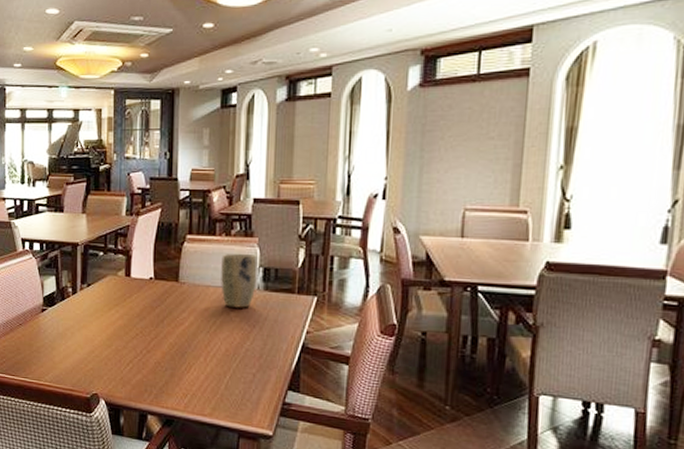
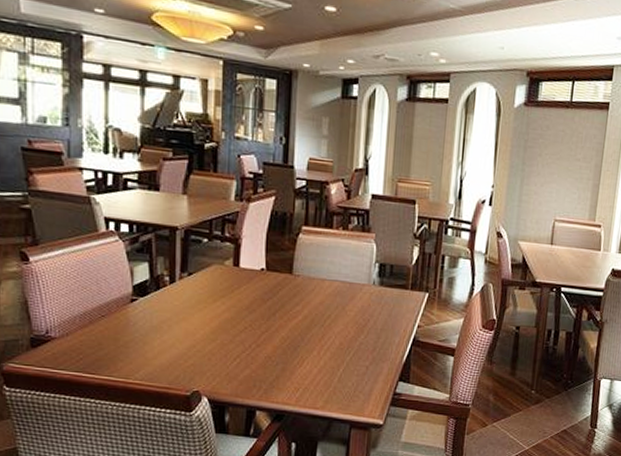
plant pot: present [221,253,258,308] -> none [336,248,374,303]

